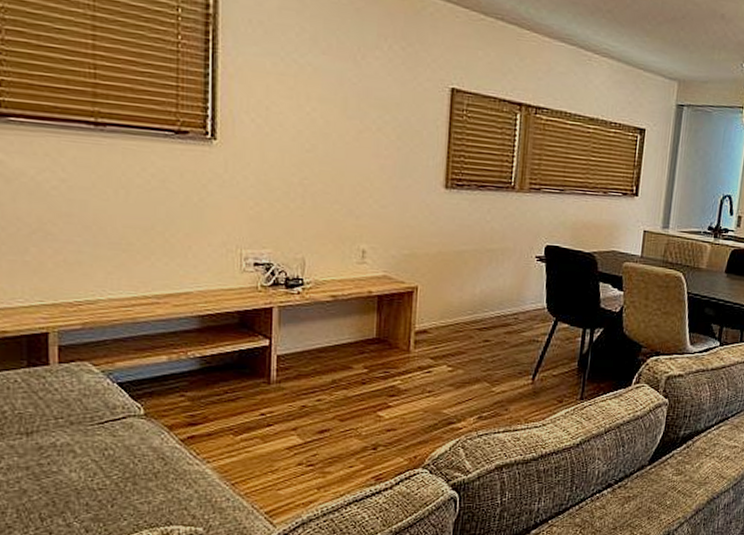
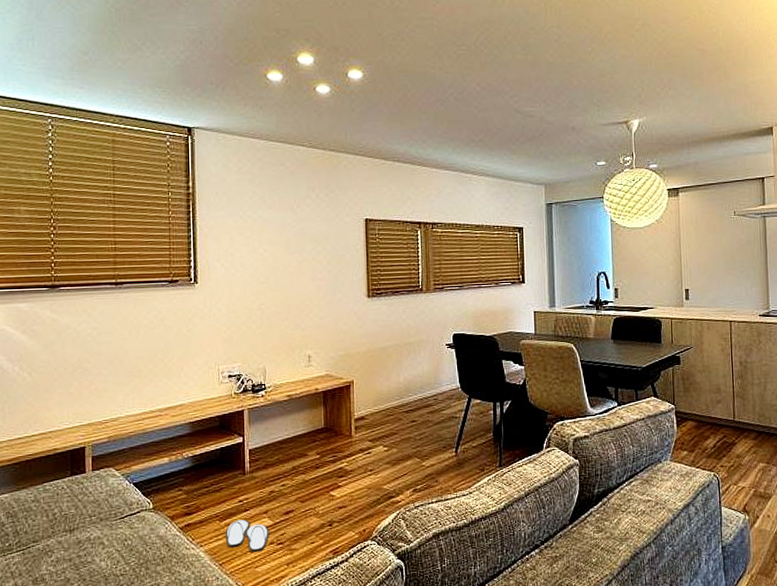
slippers: none [240,435,298,473] -> present [225,519,269,552]

